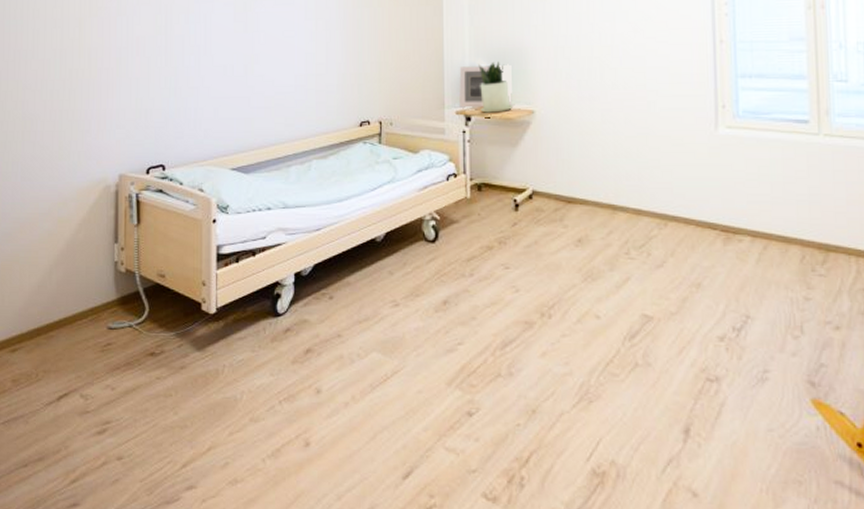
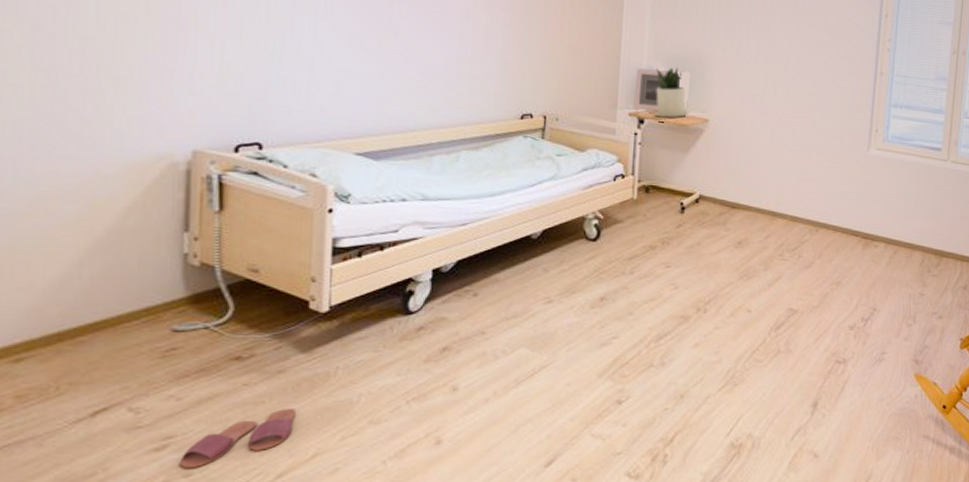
slippers: none [114,401,194,453] -> present [179,407,295,469]

